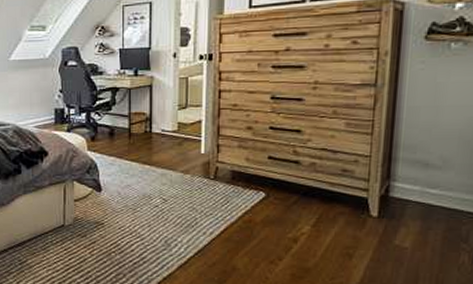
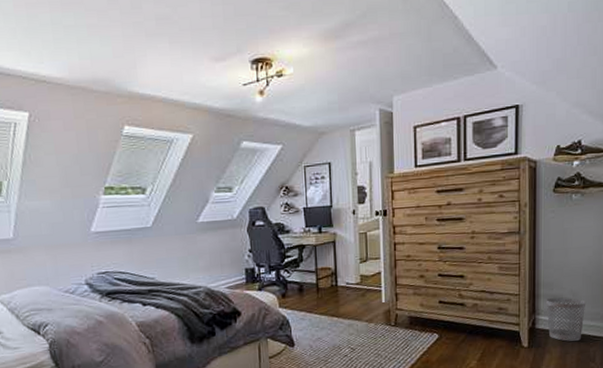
wastebasket: none [405,163,461,217] -> present [546,297,586,342]

